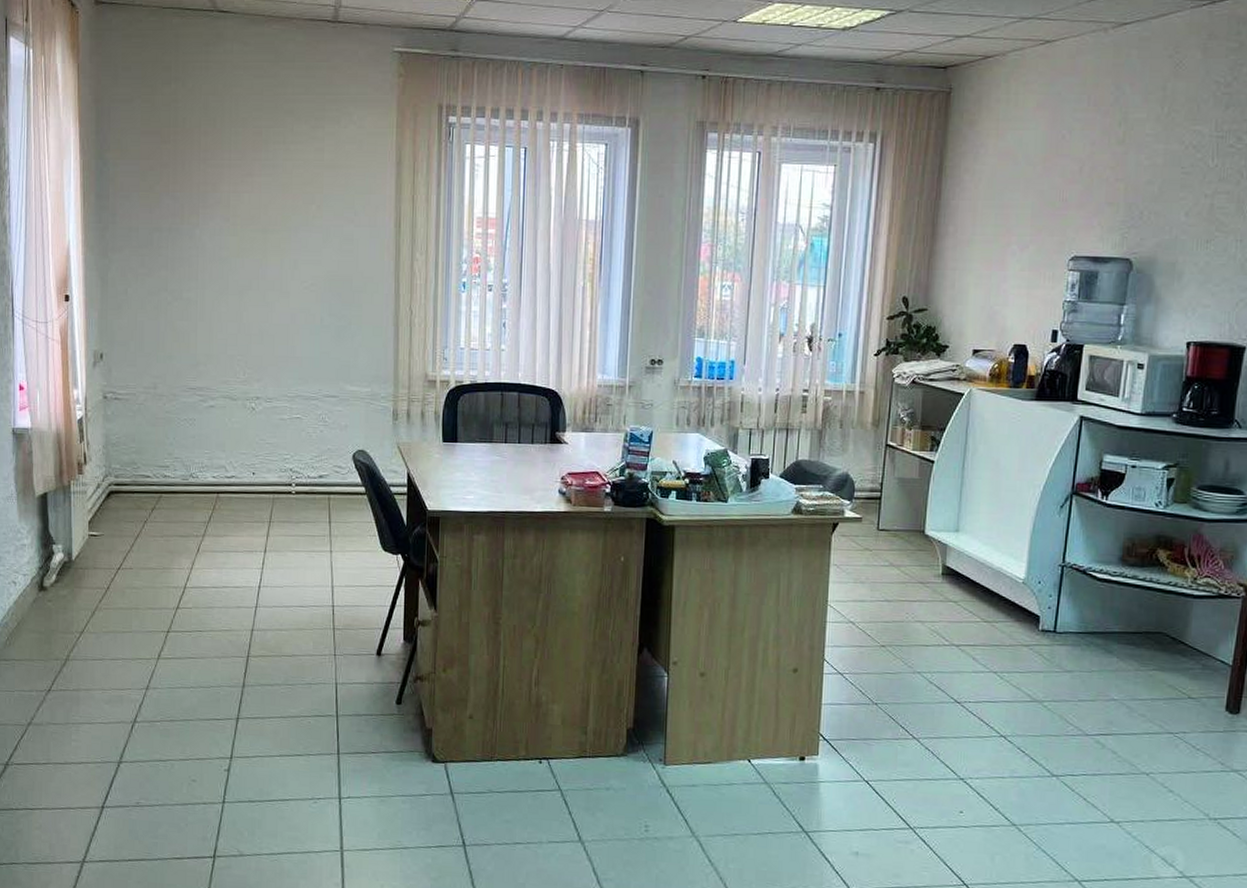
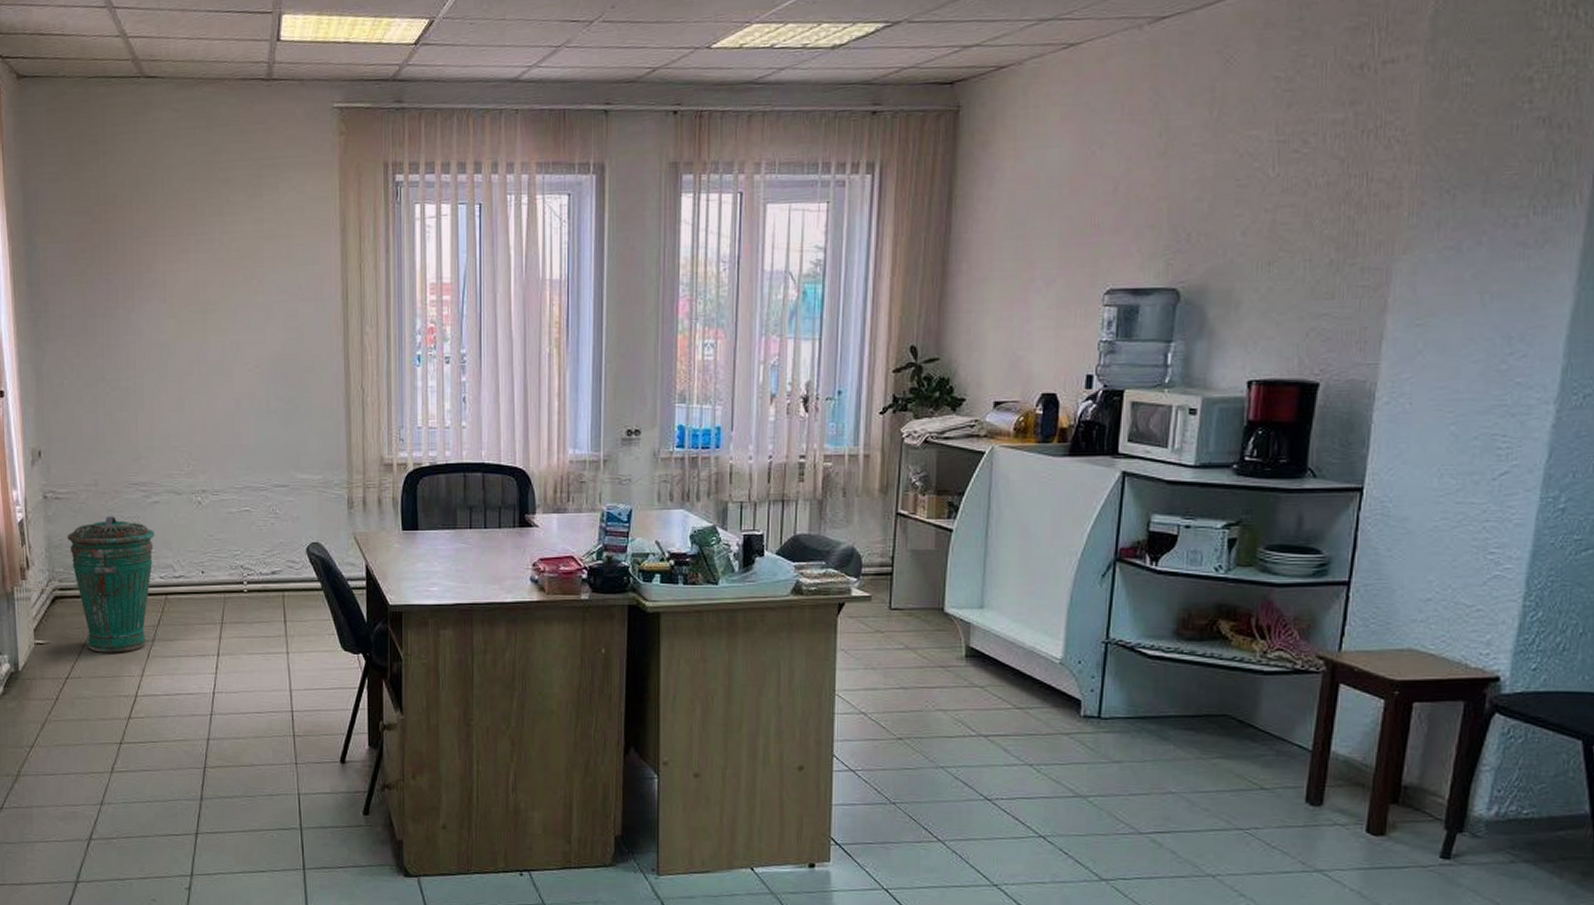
trash can: none [124,417,209,547] -> present [67,516,155,653]

